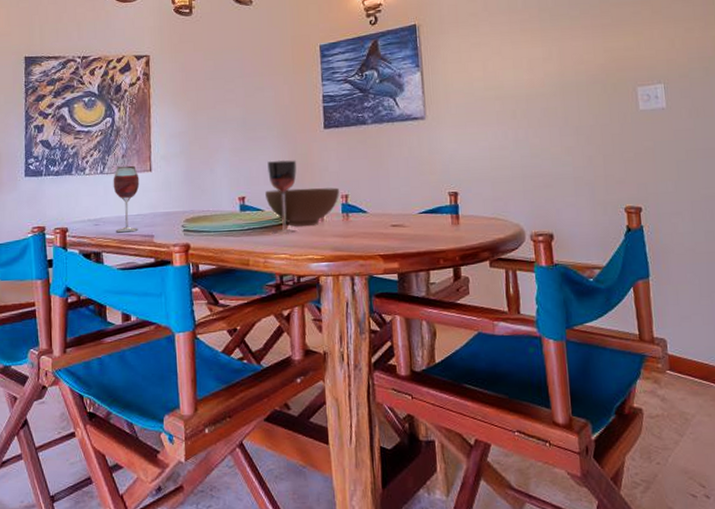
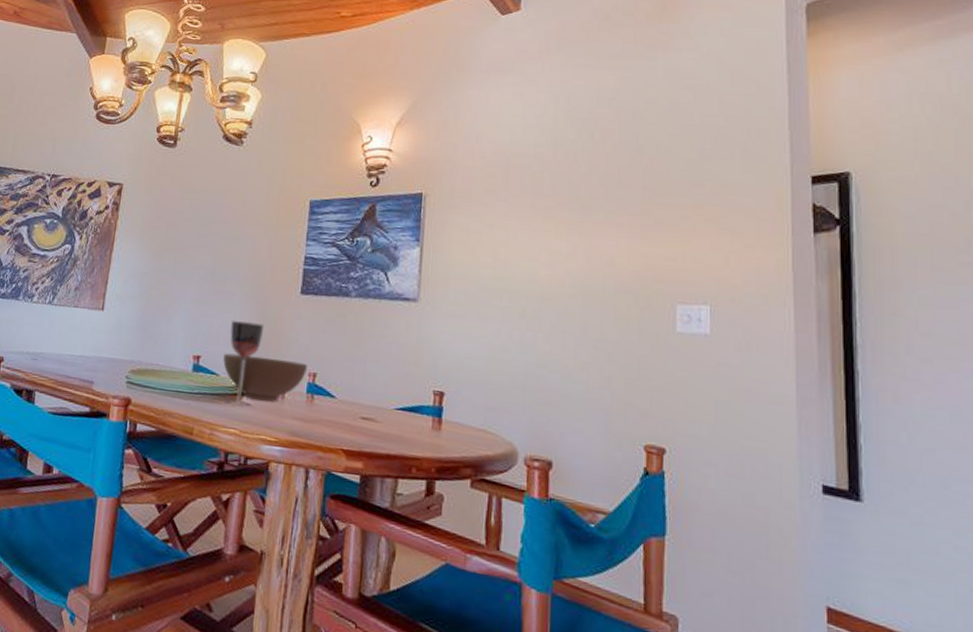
wineglass: present [113,165,140,233] -> none [53,299,90,374]

